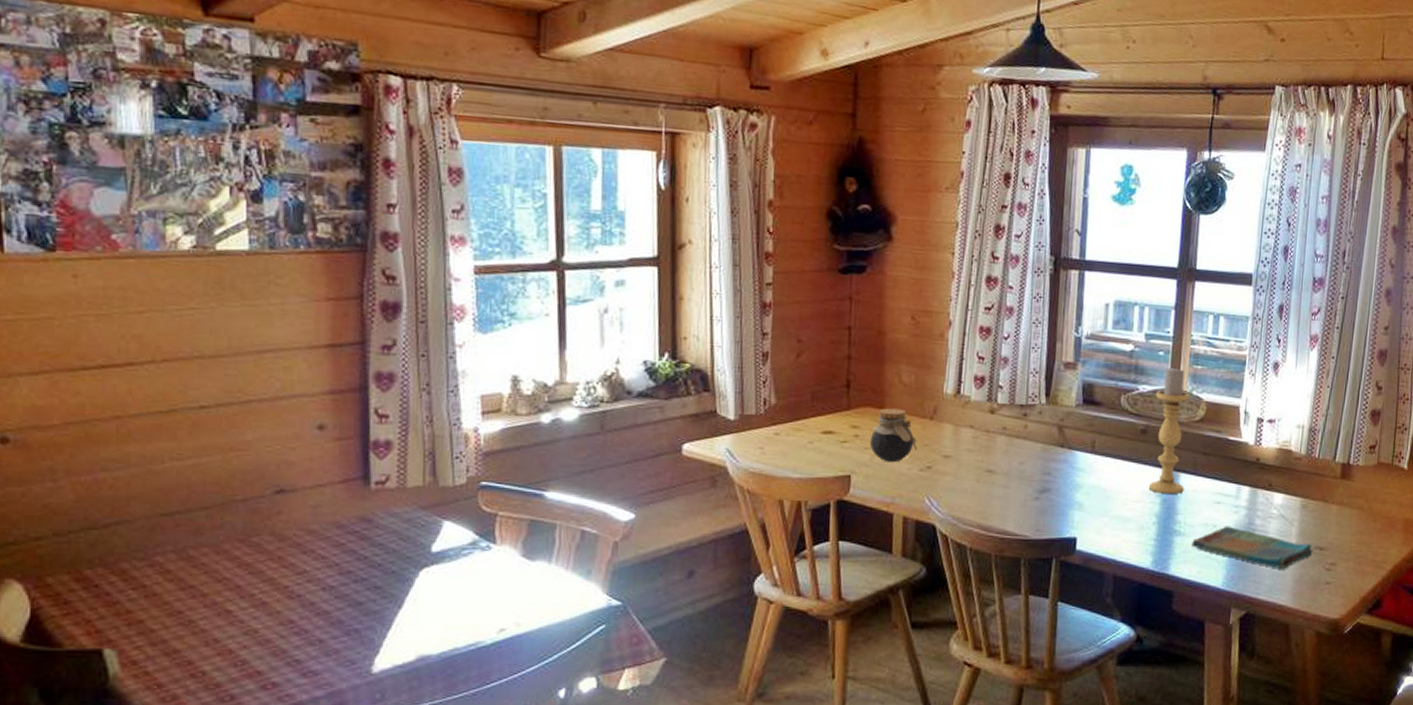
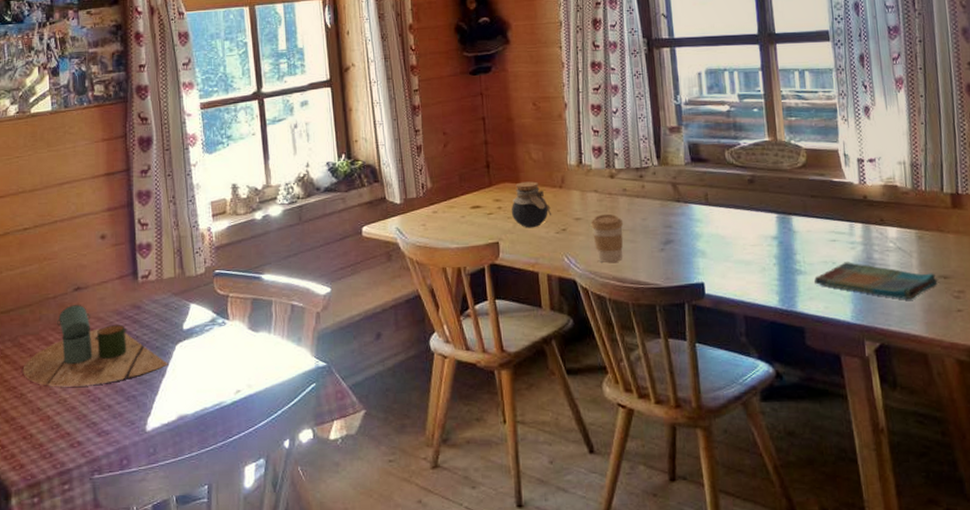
decorative tray: none [192,512,408,615] -> present [23,305,169,387]
coffee cup: none [961,453,998,508] -> present [591,213,624,263]
candle holder: present [1148,366,1189,494] -> none [756,120,798,236]

